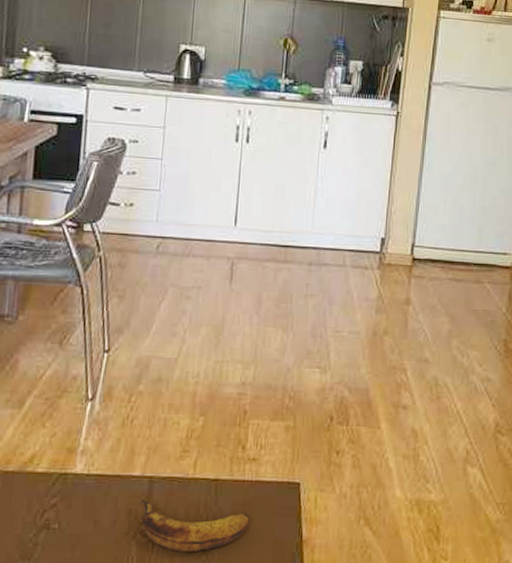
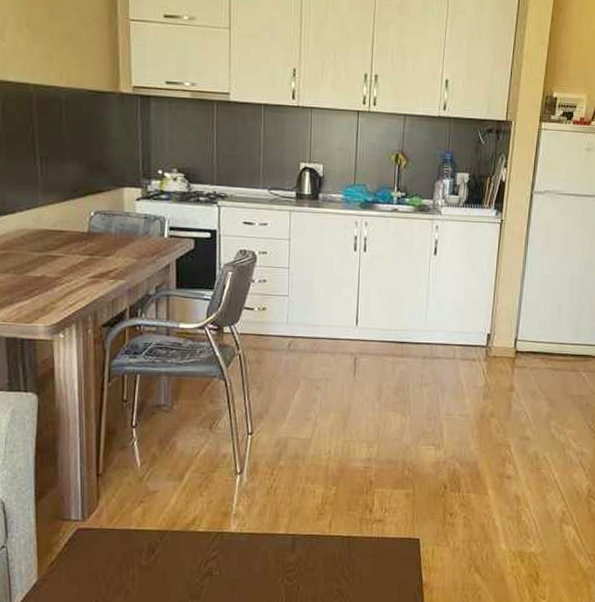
banana: present [141,499,250,553] -> none [287,552,378,594]

